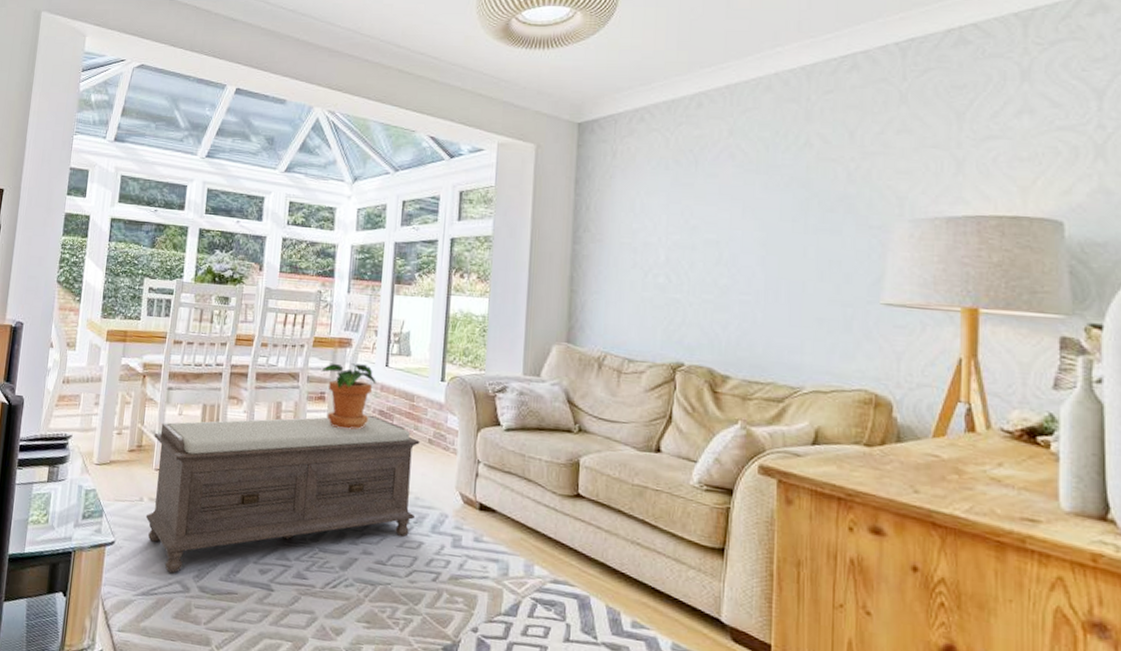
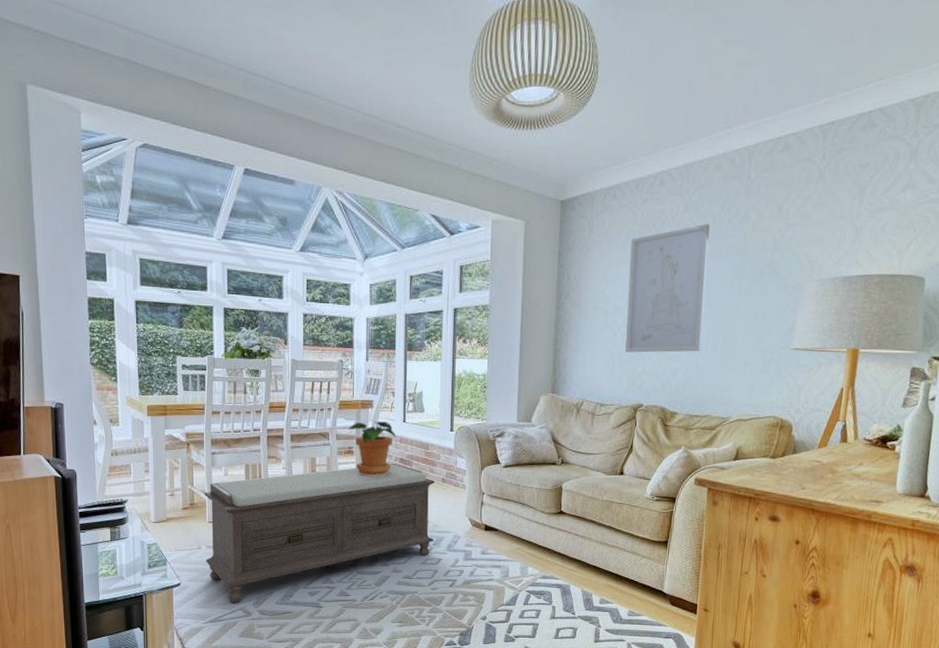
wall art: none [659,151,763,302] -> present [625,224,711,353]

